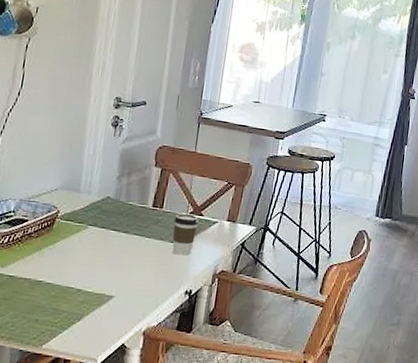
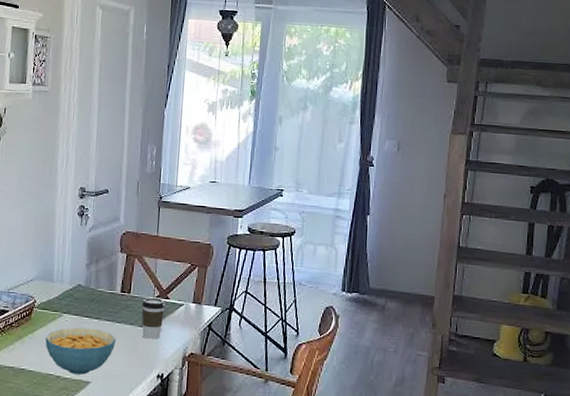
cereal bowl: none [66,240,145,289] -> present [45,327,116,375]

